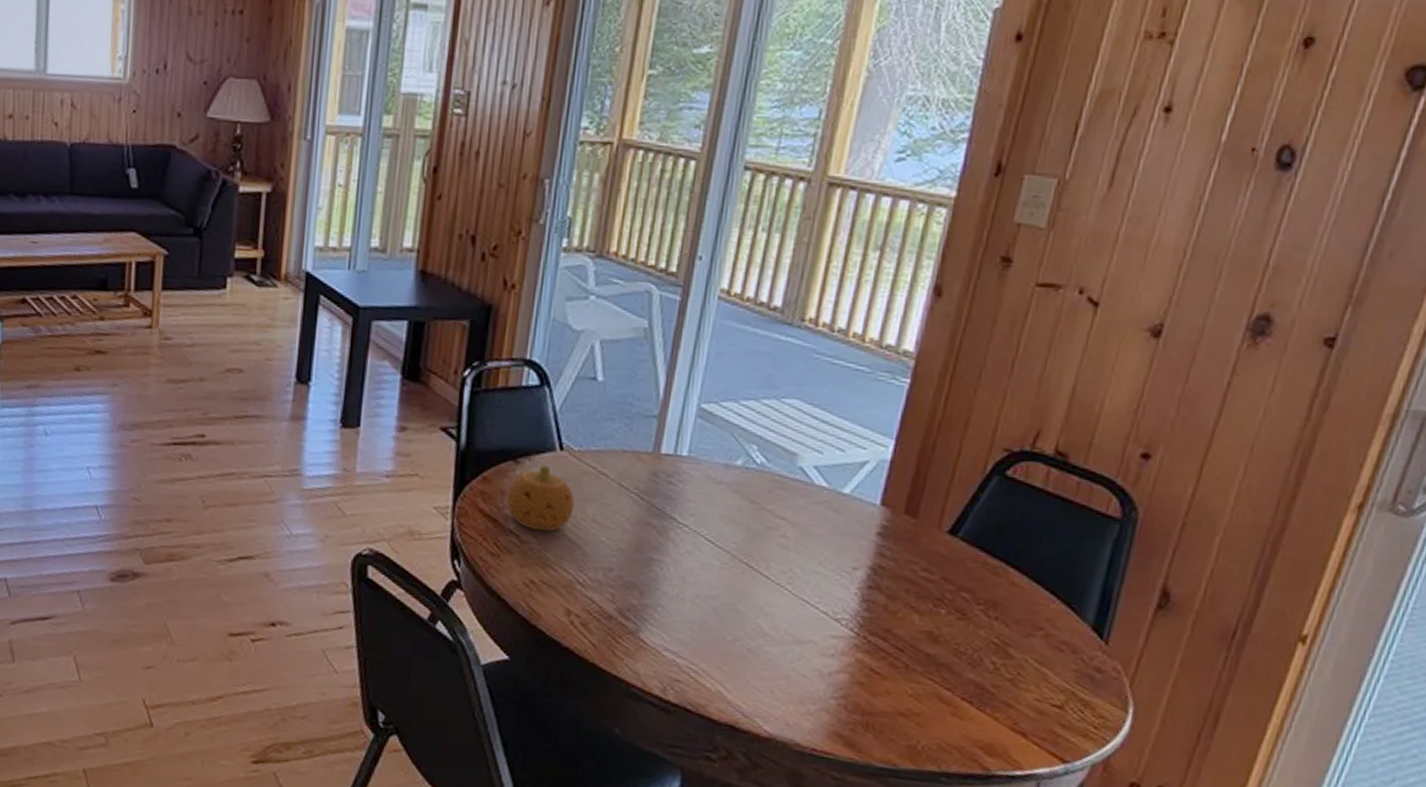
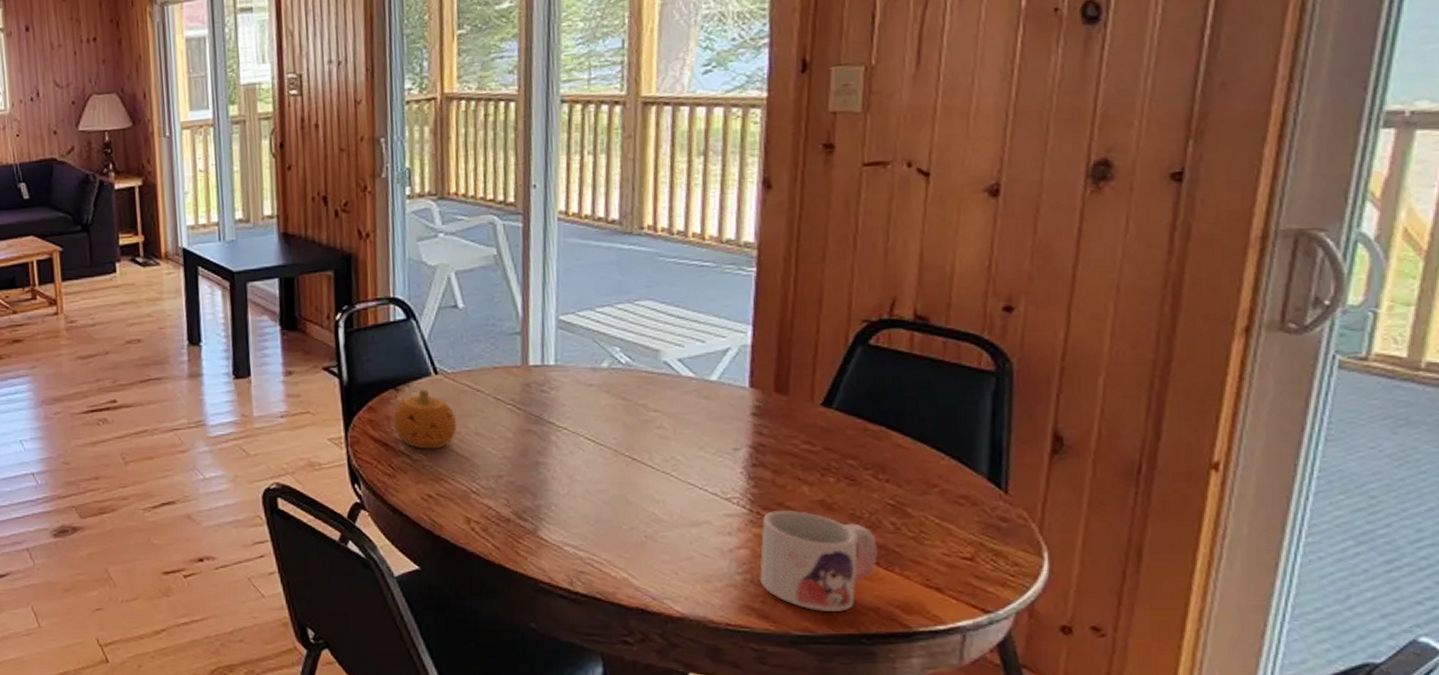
mug: none [852,637,974,748] -> present [758,511,877,613]

